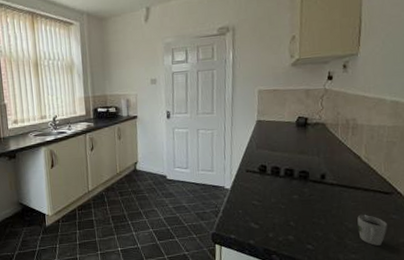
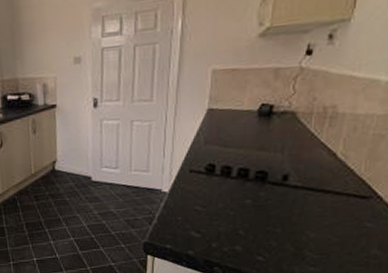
cup: present [357,214,387,246] -> none [321,222,358,258]

